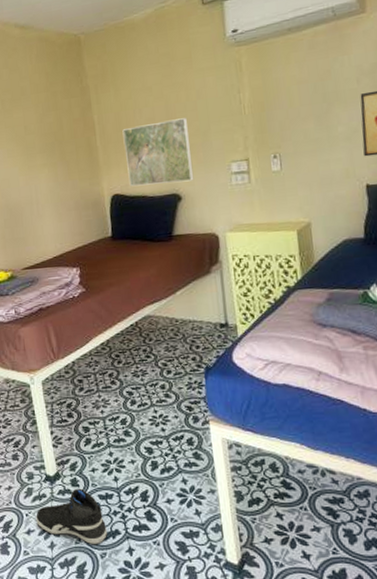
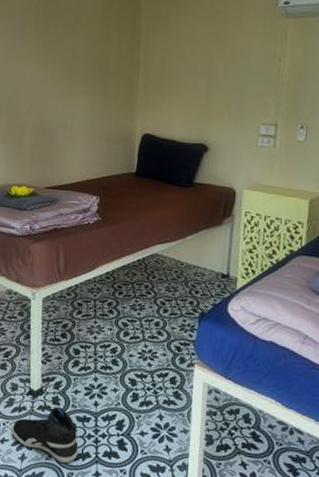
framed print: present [122,118,194,187] -> none [161,73,228,135]

